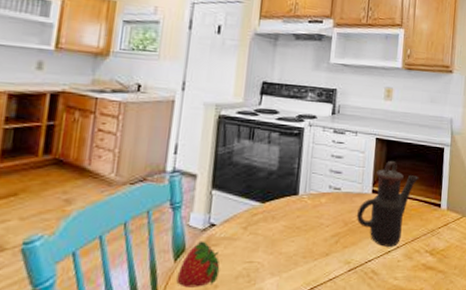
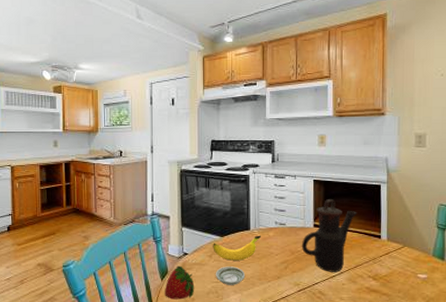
banana: none [249,202,312,234] -> present [213,235,262,261]
saucer: none [249,241,288,266] -> present [215,266,246,285]

